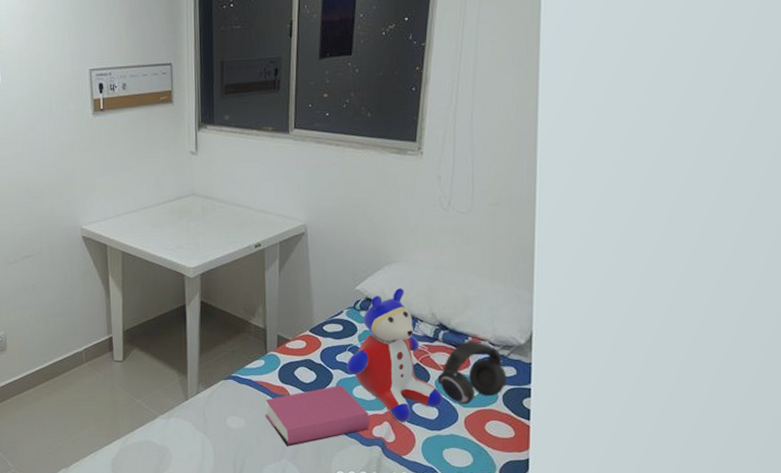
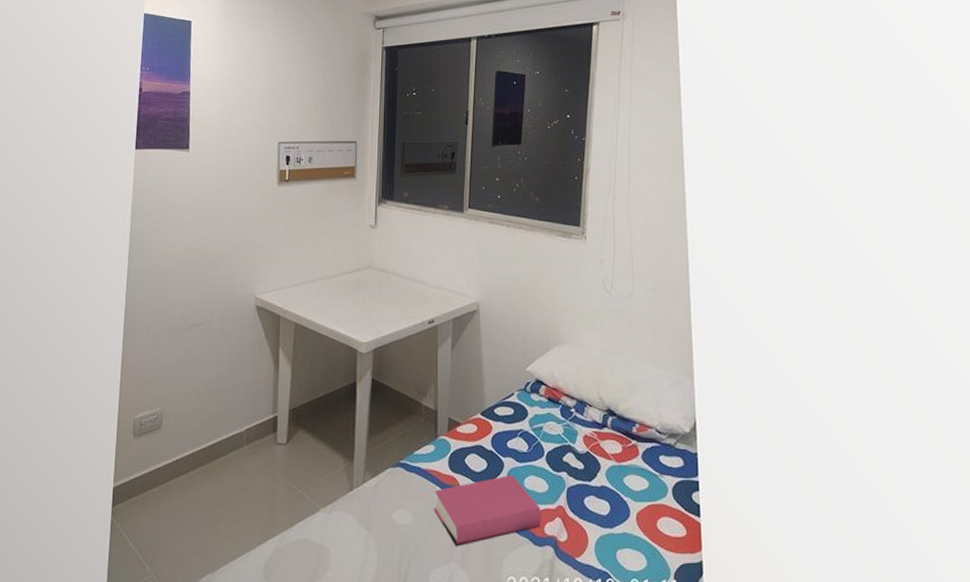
stuffed animal: present [346,288,443,422] -> none [517,371,614,518]
headphones: present [437,341,507,405] -> none [607,428,675,499]

